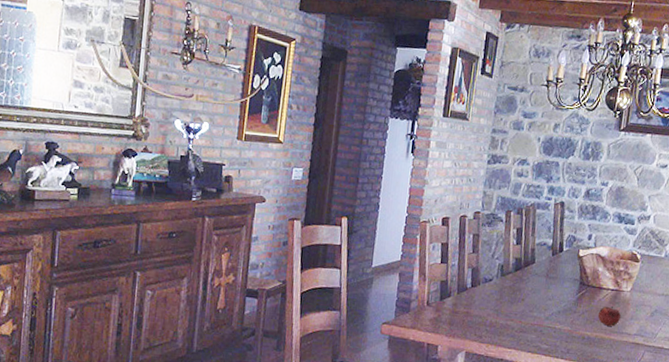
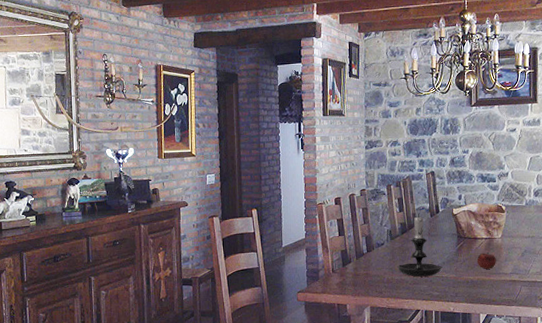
candle holder: none [503,249,557,326] -> present [396,213,443,277]

